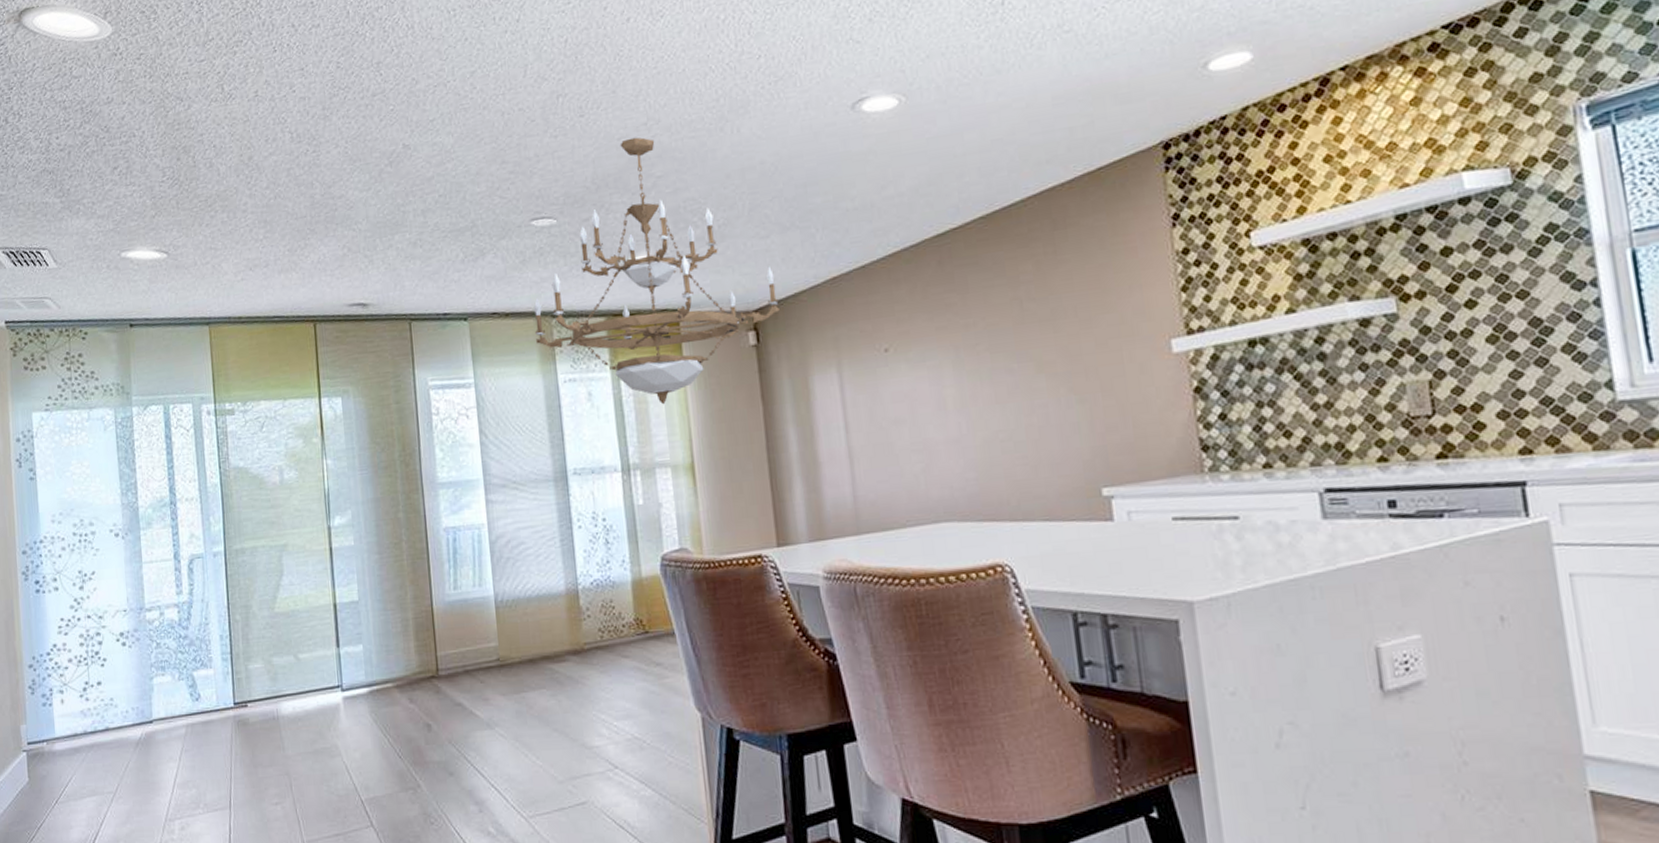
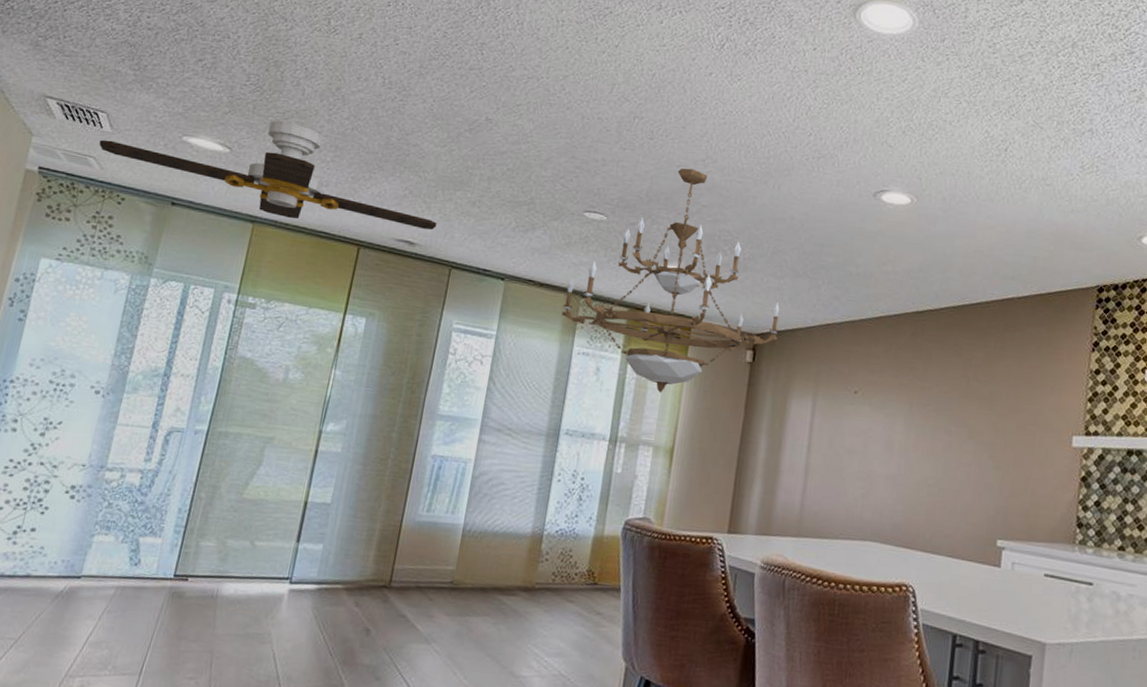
ceiling fan: none [50,208,384,311] -> present [99,120,437,230]

